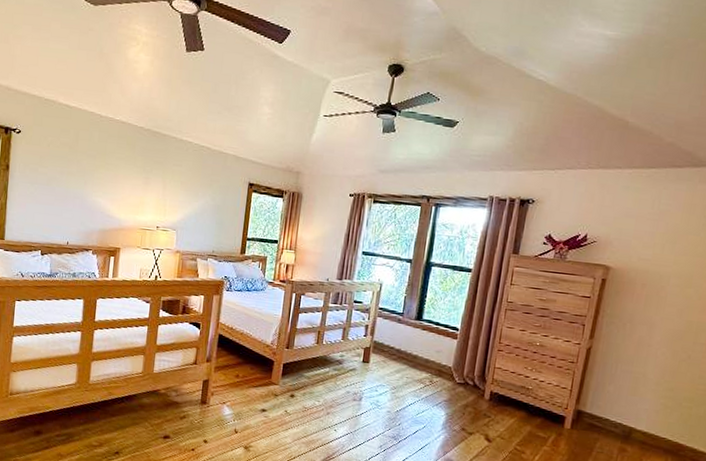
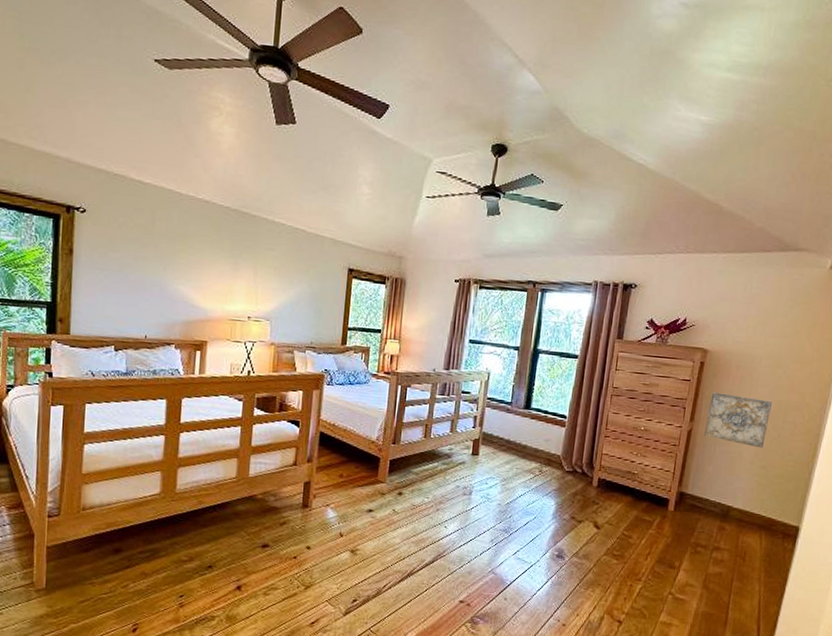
wall art: none [605,310,681,370] -> present [704,392,772,449]

